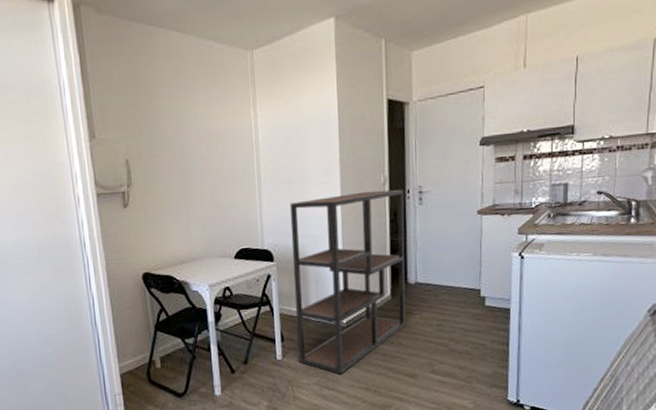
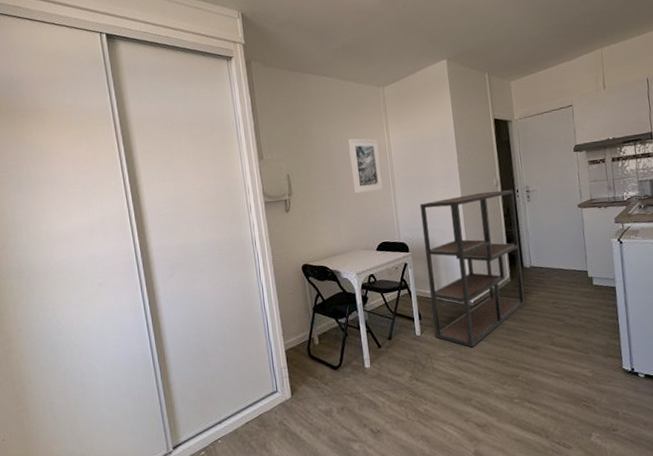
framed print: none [205,117,246,188] -> present [348,138,383,194]

